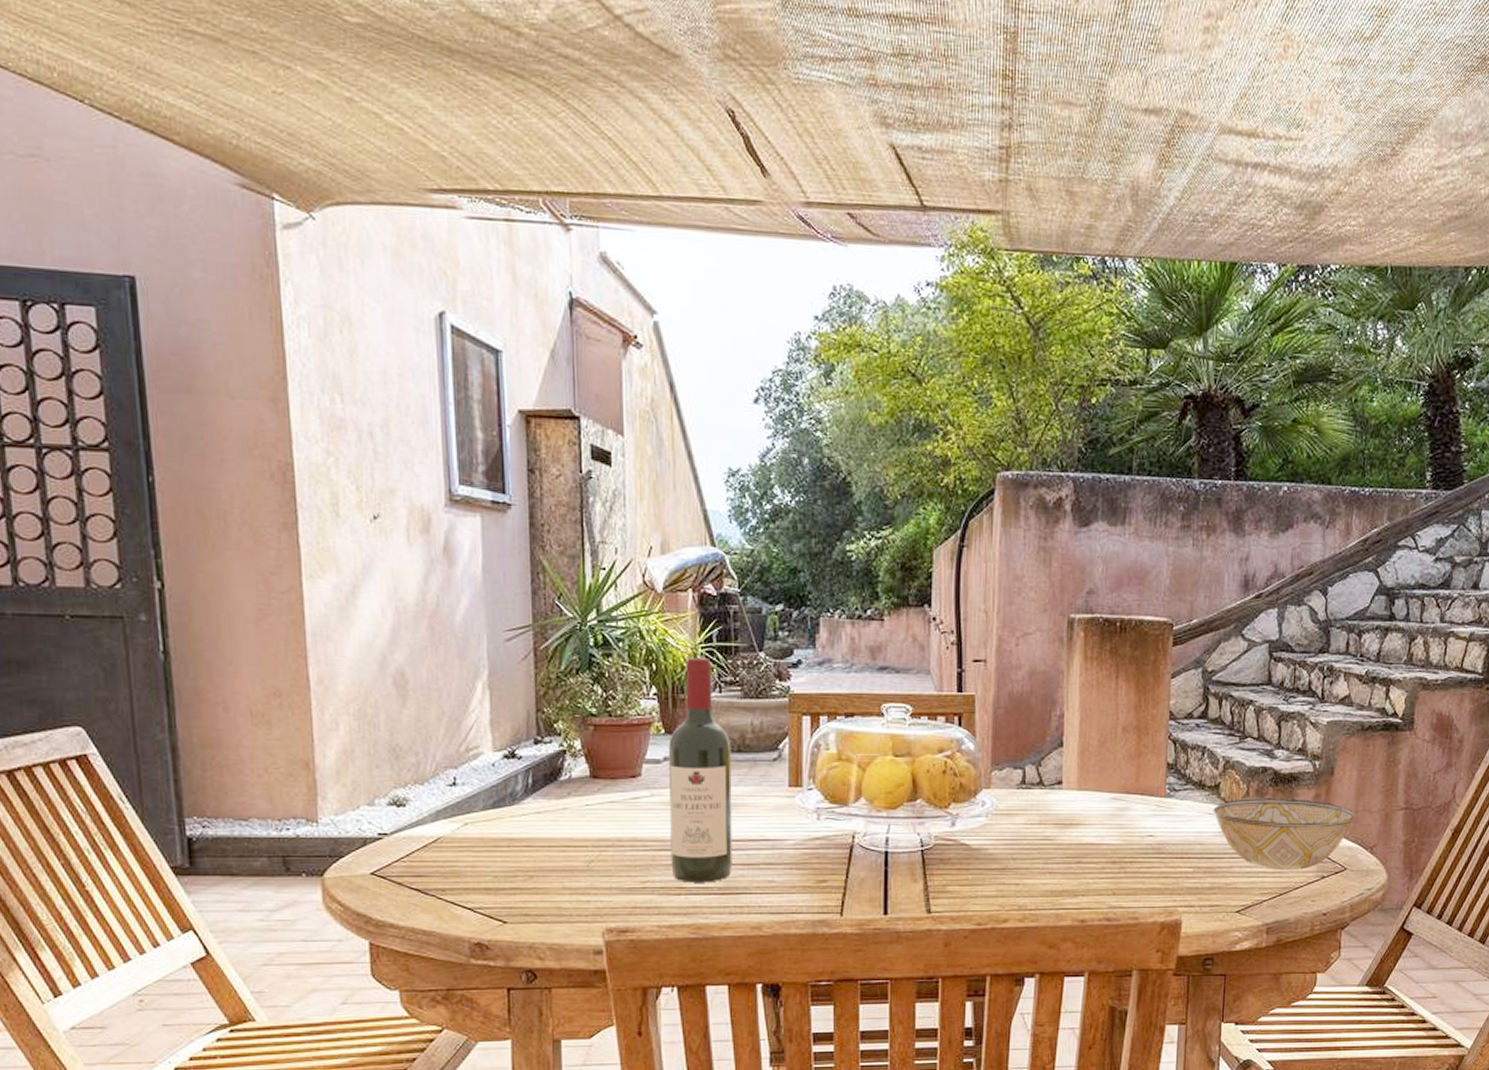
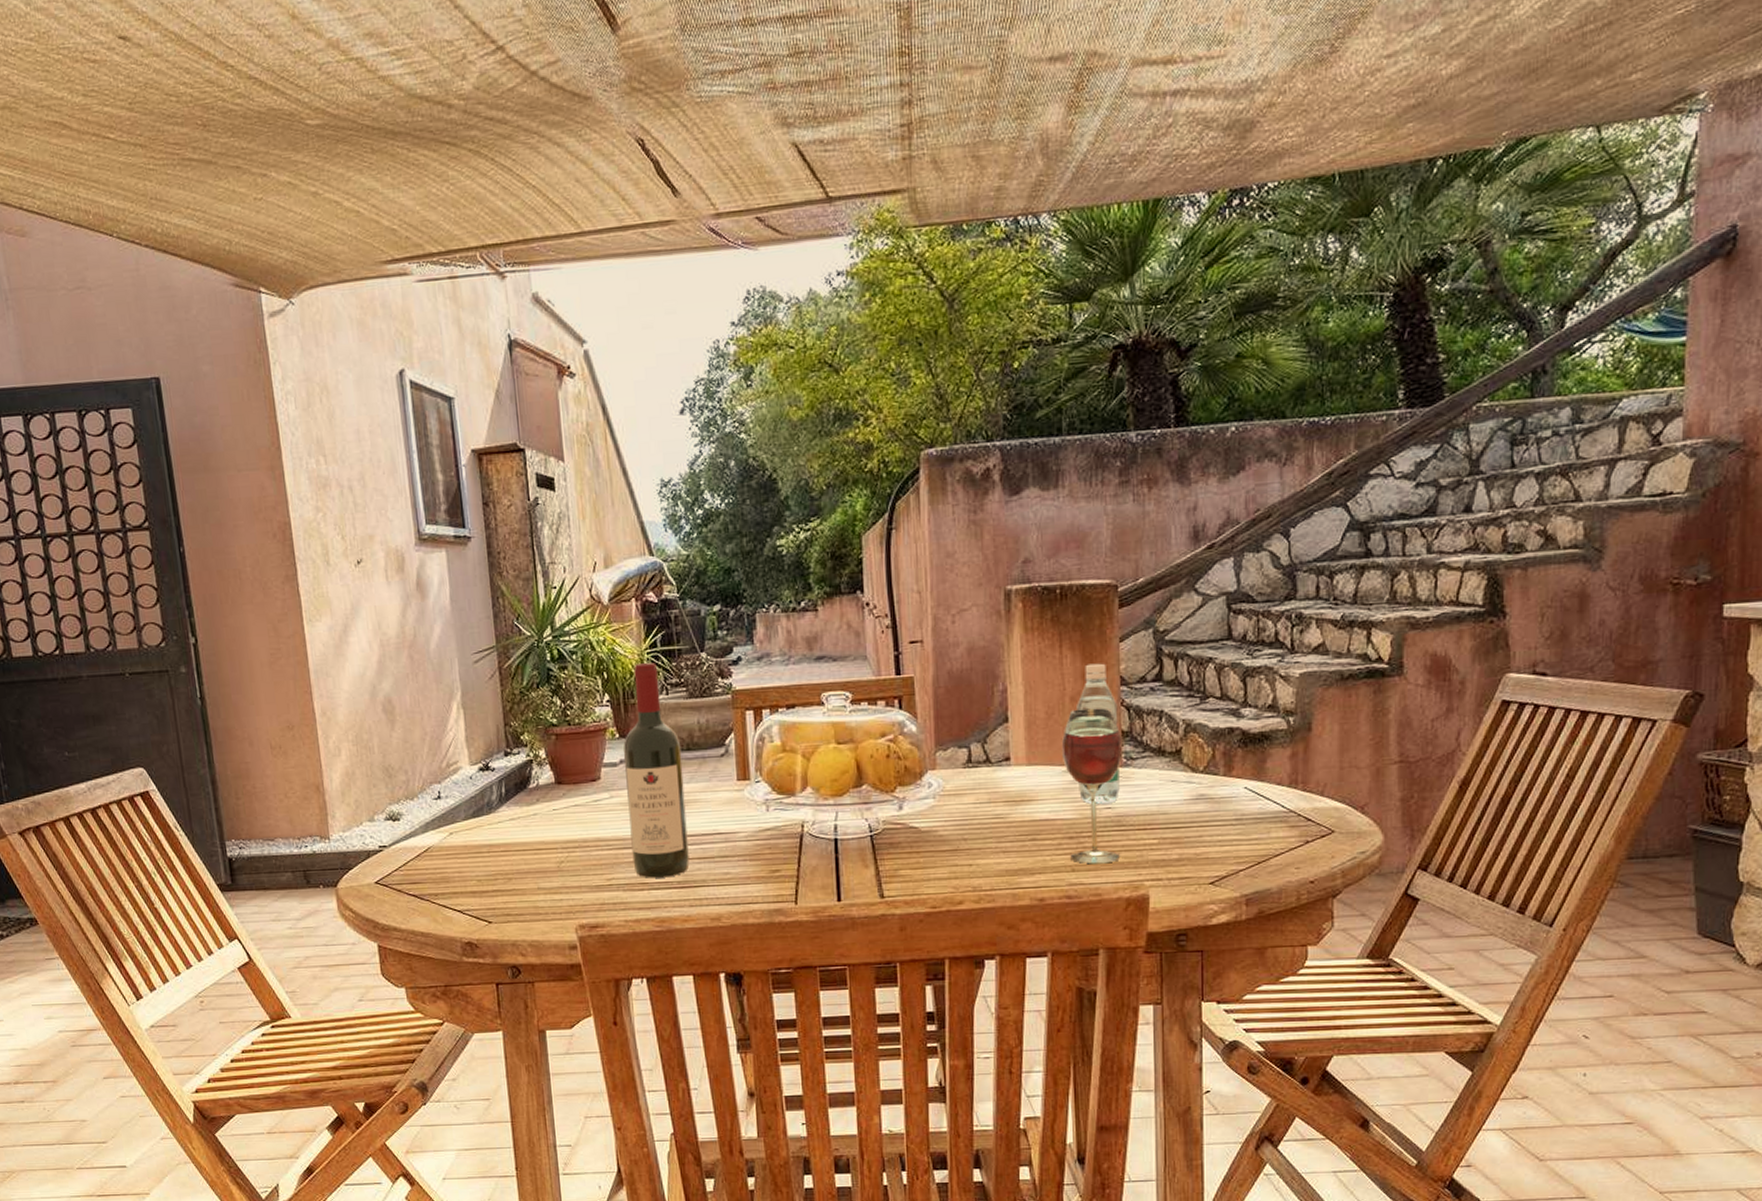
wineglass: none [1110,739,1167,889] -> present [1061,708,1122,864]
bottle: none [1124,697,1166,832] -> present [1076,663,1120,805]
ceramic bowl: present [1213,797,1355,871] -> none [1176,758,1339,838]

